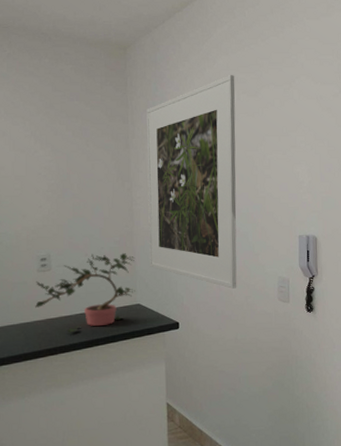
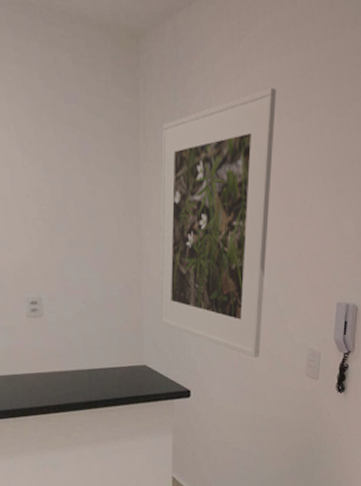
potted plant: present [35,253,136,333] -> none [24,301,143,391]

